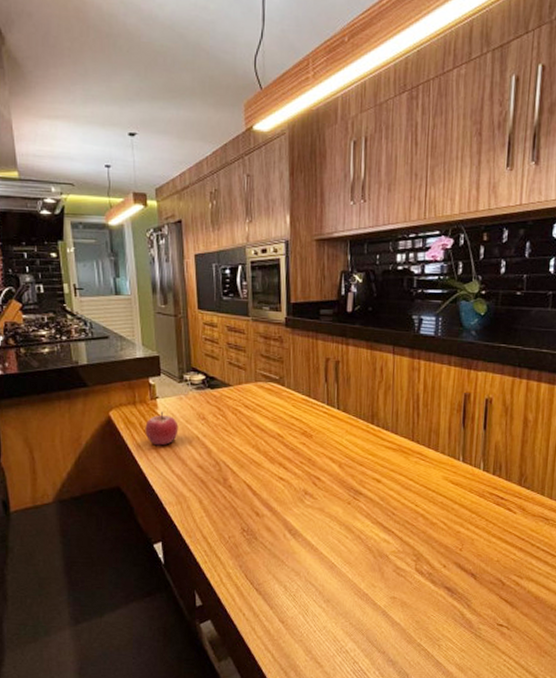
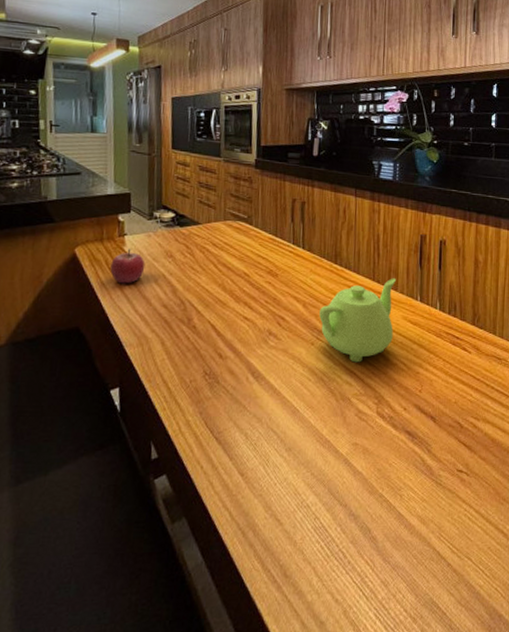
teapot: none [356,438,437,522] -> present [319,278,396,363]

